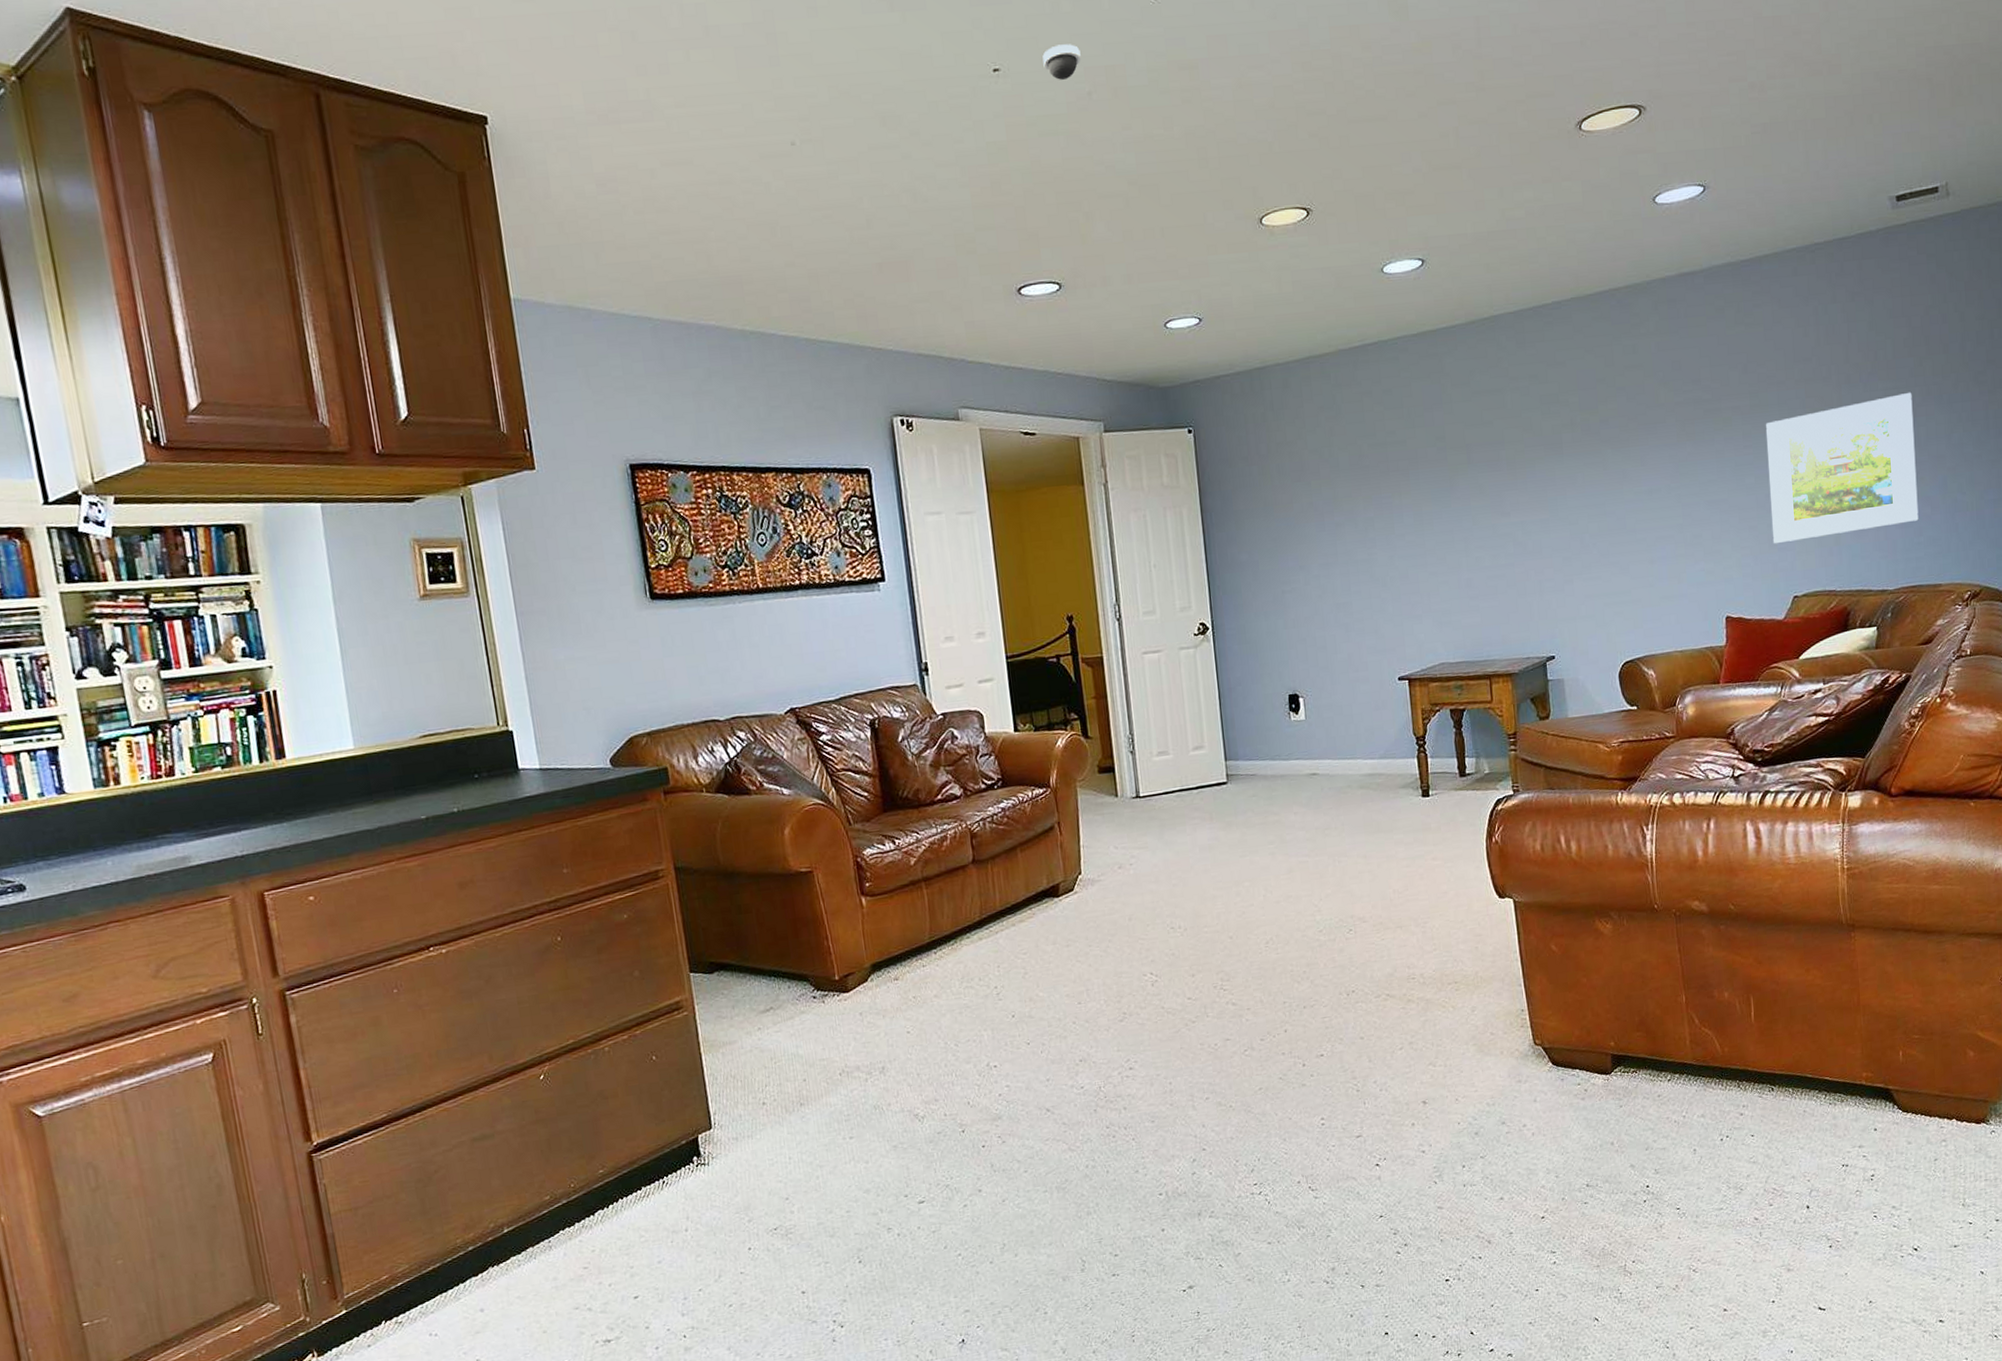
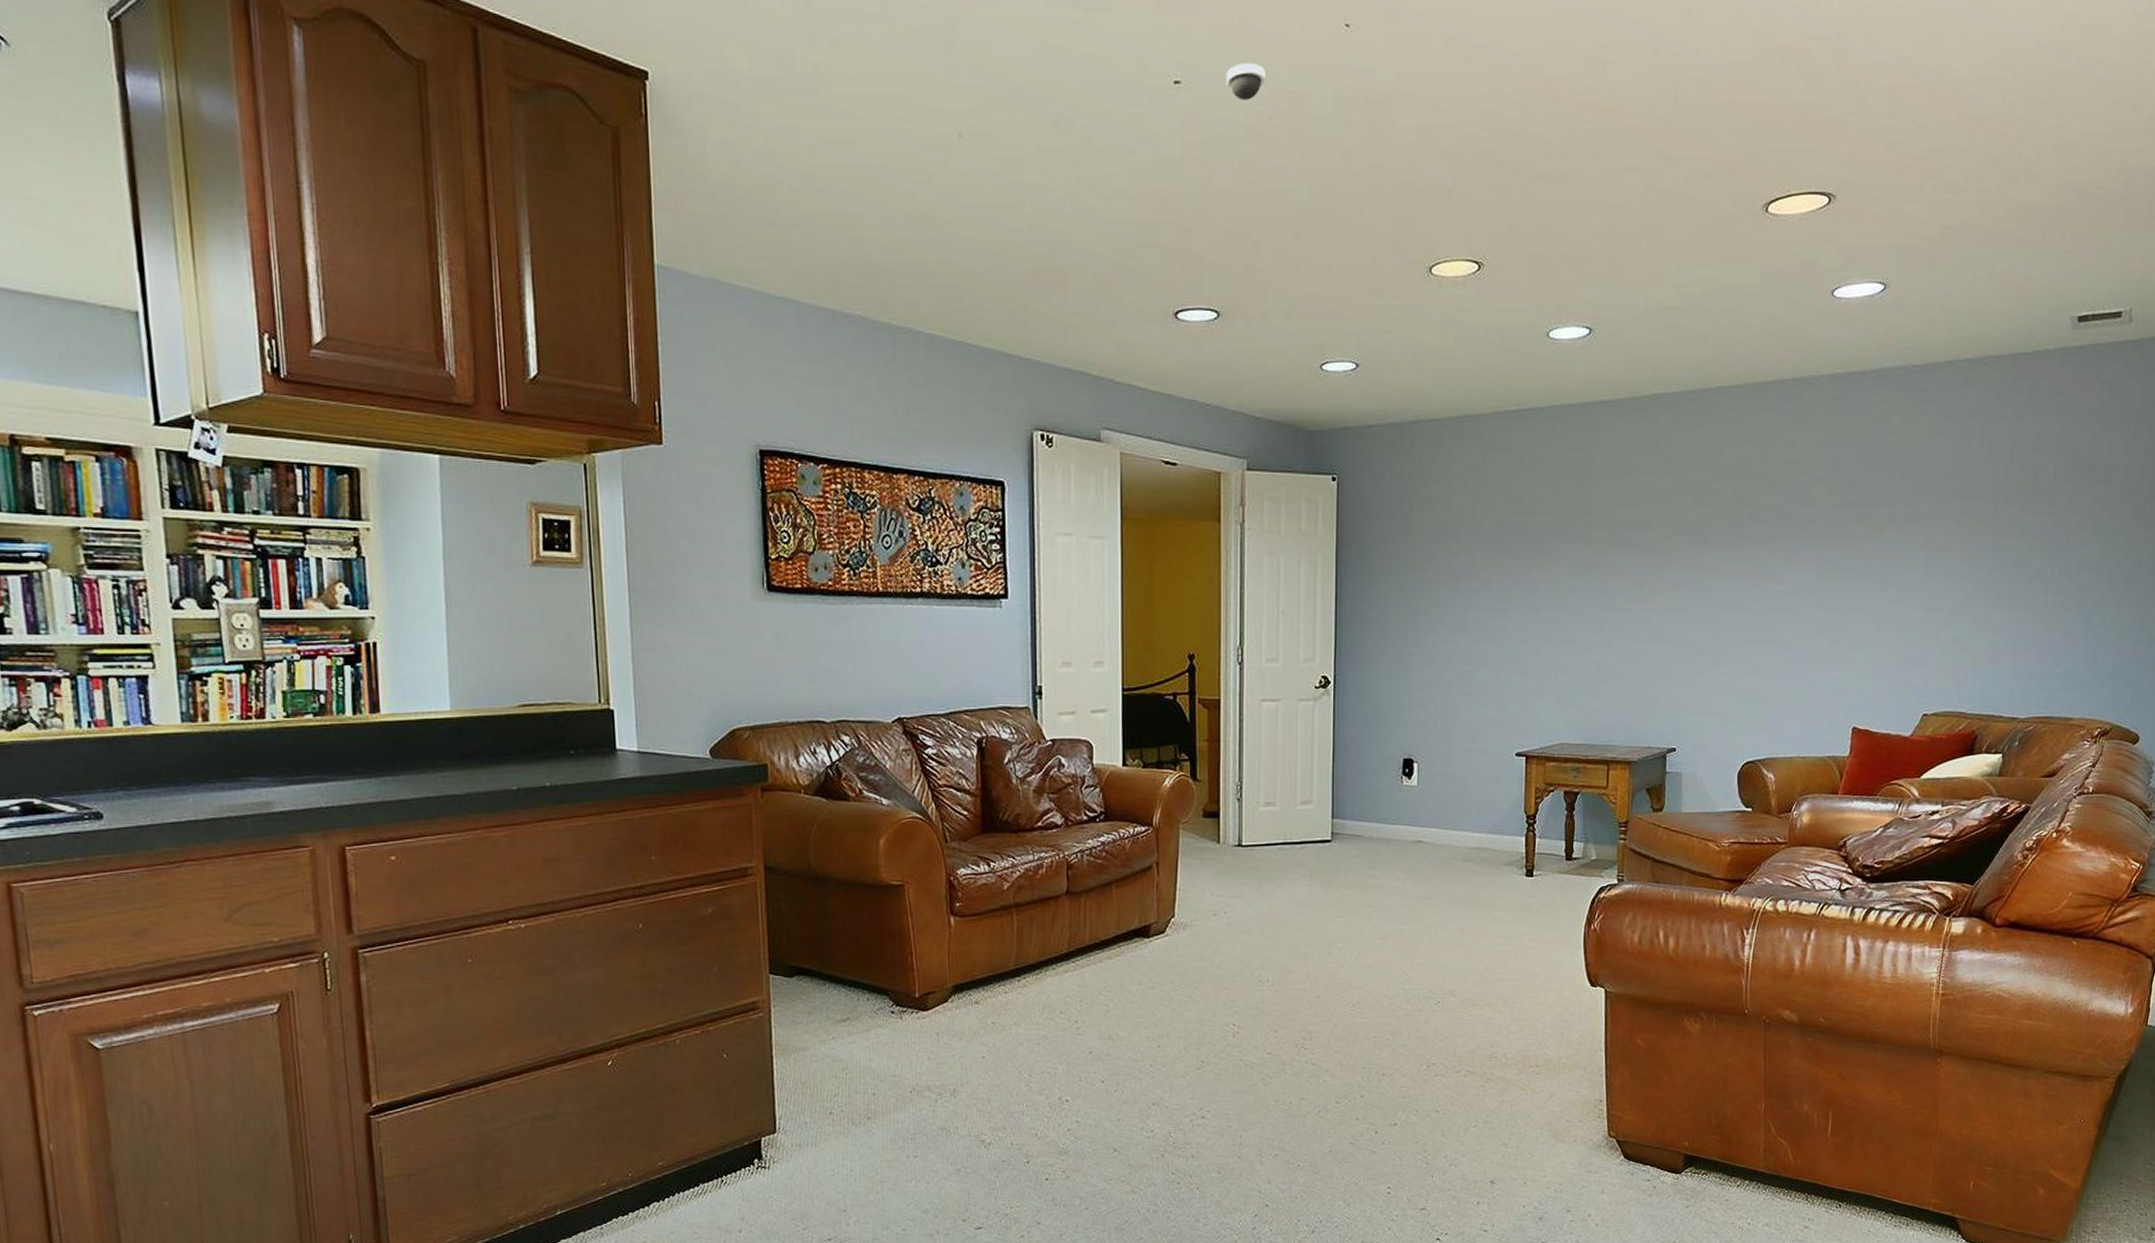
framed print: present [1765,392,1919,544] -> none [1909,519,2068,659]

